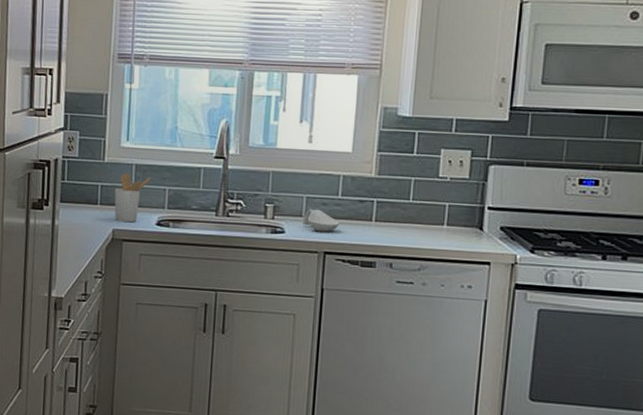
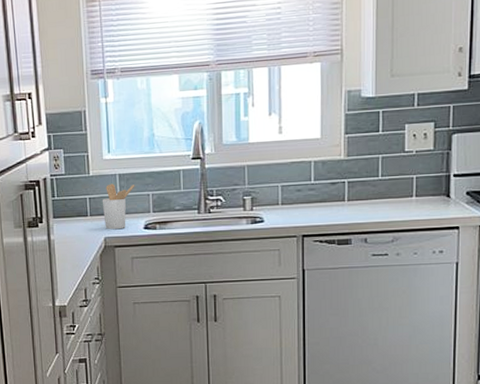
spoon rest: present [302,208,340,233] -> none [279,195,314,217]

